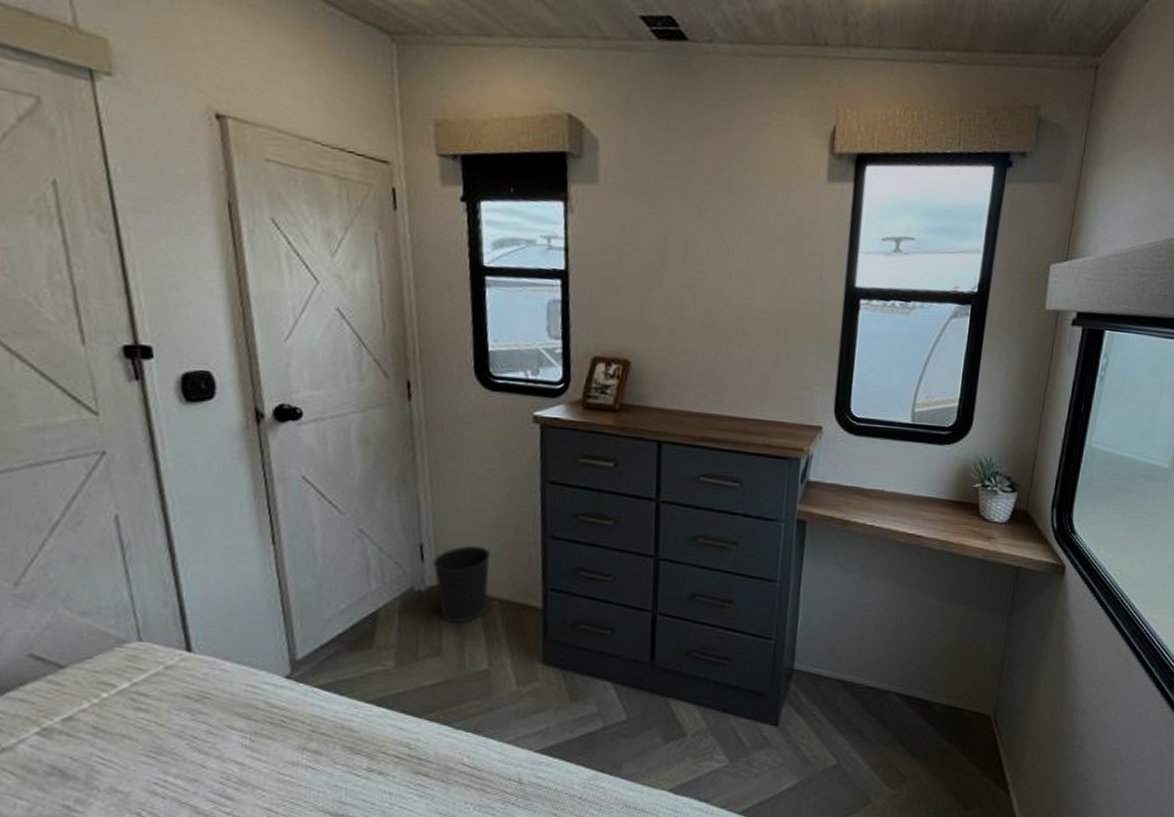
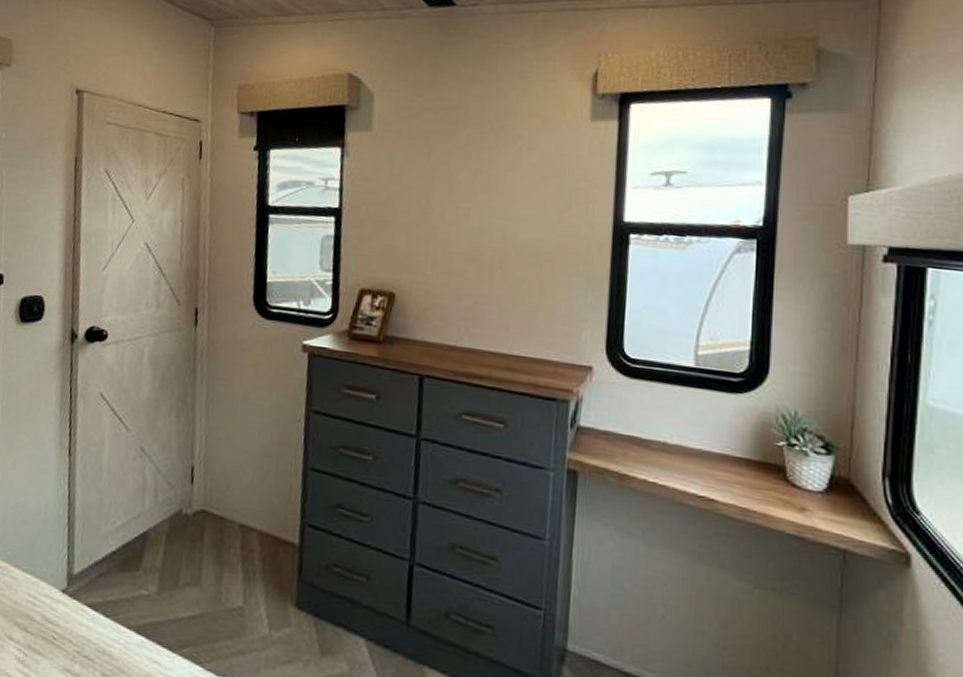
wastebasket: present [433,545,491,623] -> none [201,471,255,553]

